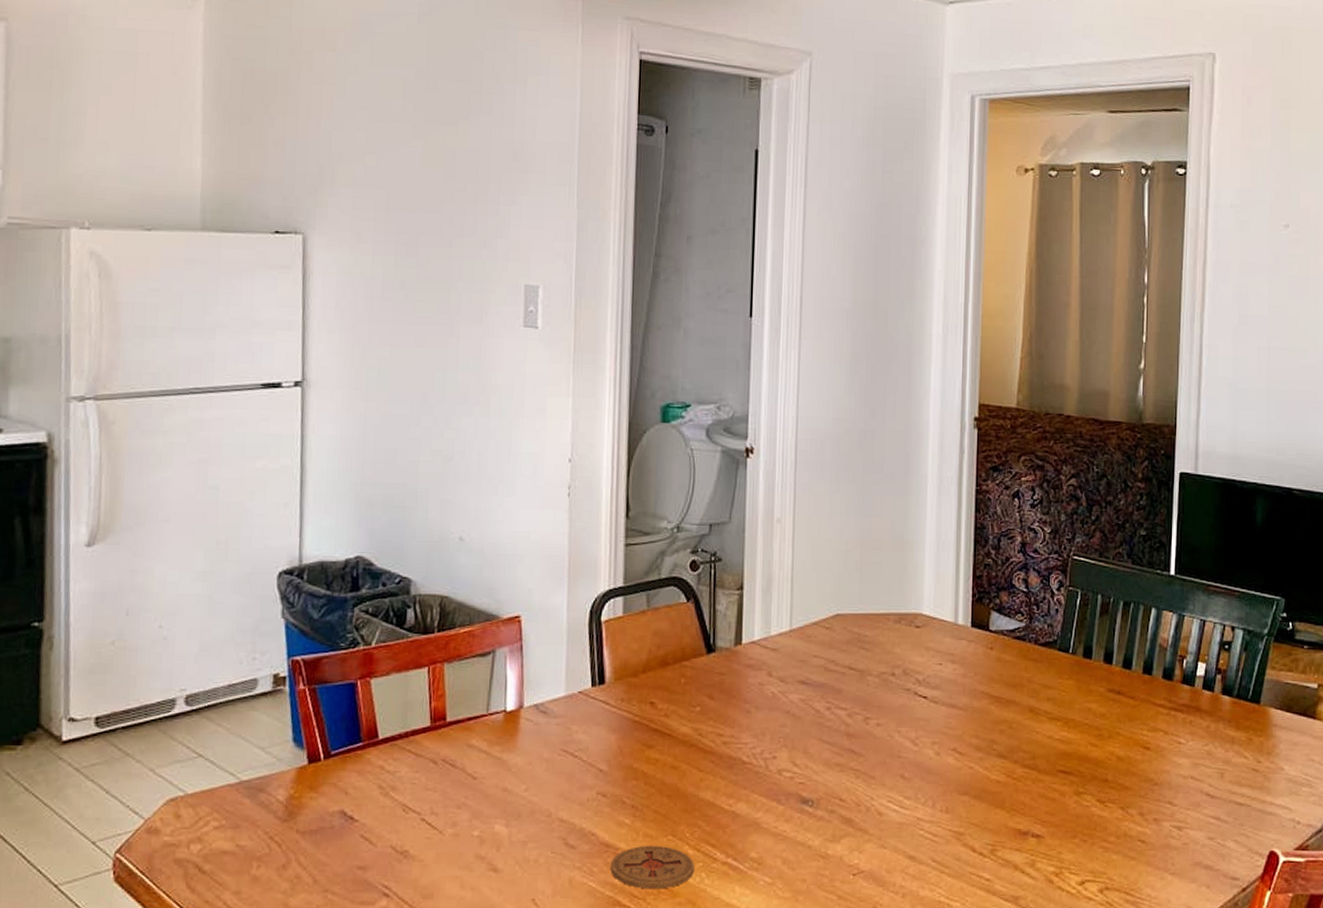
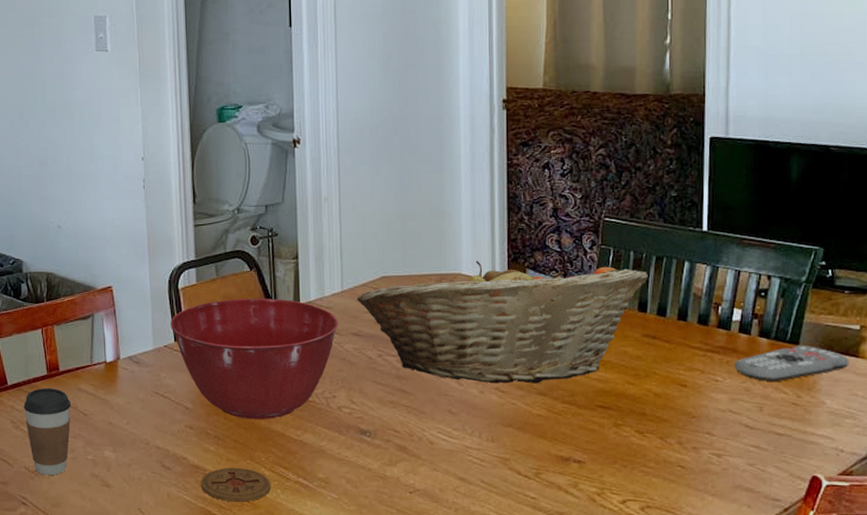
coffee cup: none [396,743,457,857] -> present [23,388,71,475]
mixing bowl: none [588,636,785,785] -> present [170,298,339,419]
fruit basket: none [806,598,1115,744] -> present [357,260,648,384]
remote control: none [1197,704,1307,744] -> present [734,345,849,381]

